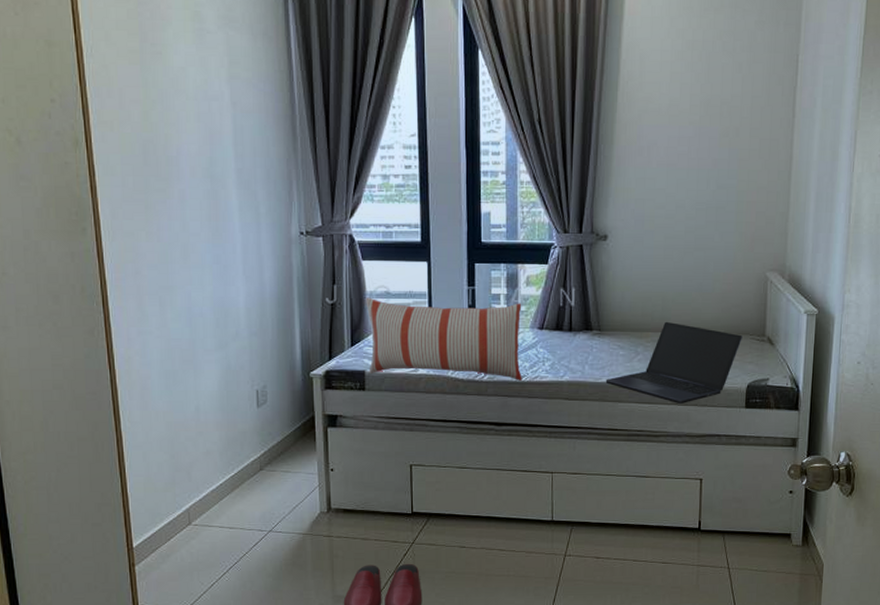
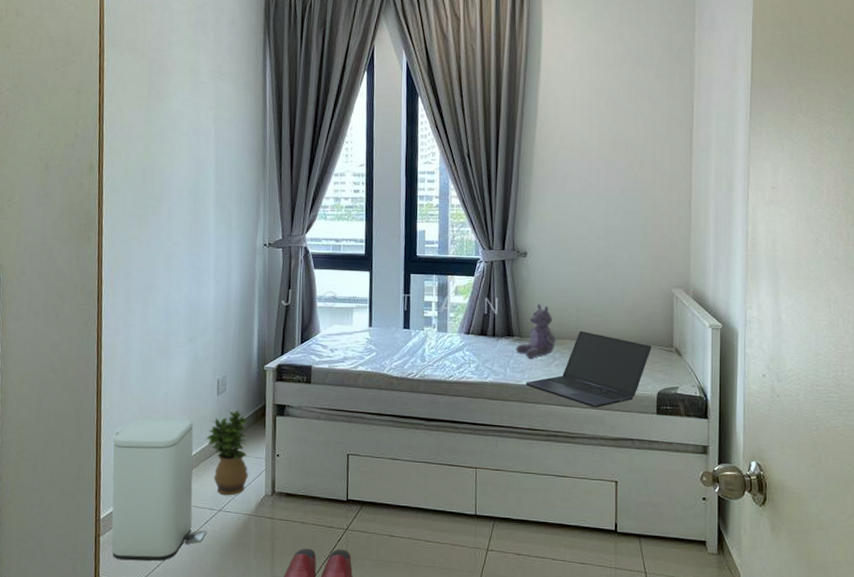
pedal bin: none [139,435,258,589] -> present [111,417,207,561]
potted plant: none [248,423,299,515] -> present [206,410,248,496]
pillow: present [366,297,522,382] -> none [315,301,451,381]
stuffed animal: none [595,293,639,353] -> present [516,303,556,358]

